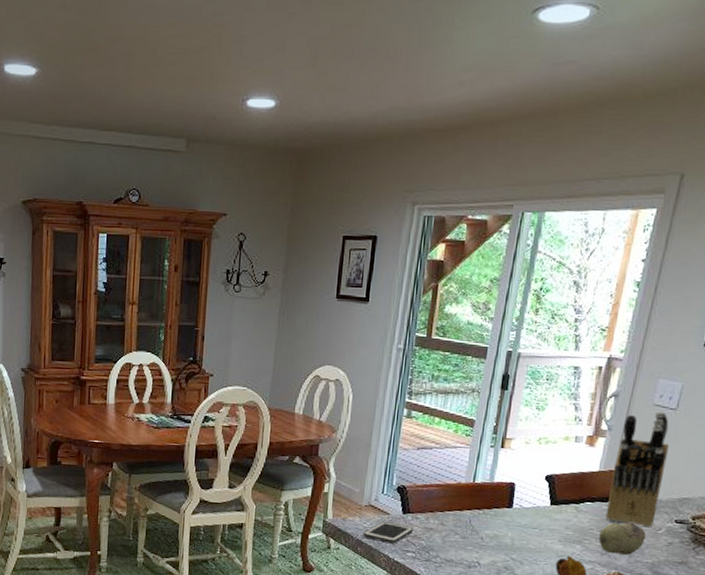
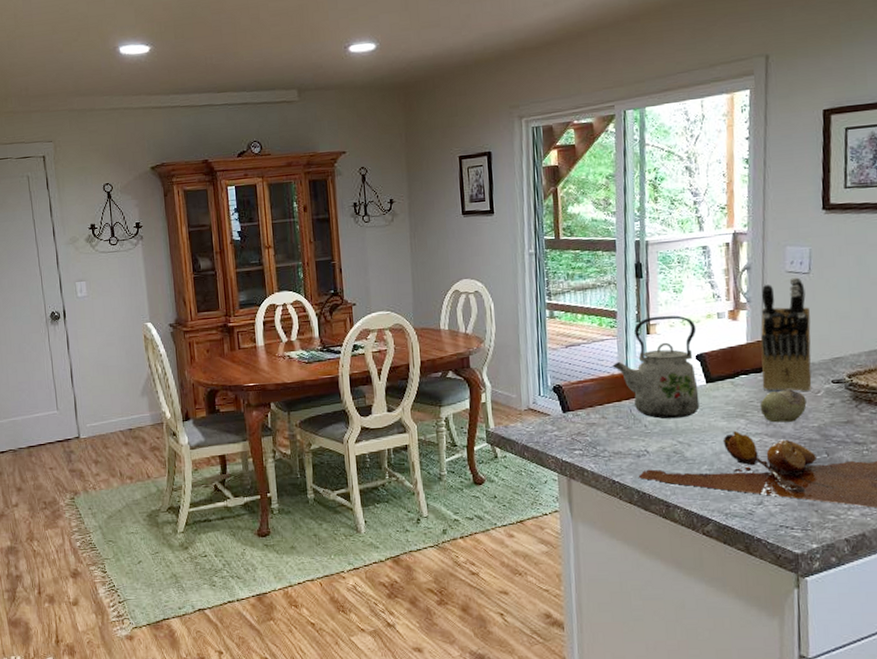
cell phone: present [363,521,413,544] -> none [527,423,576,445]
kettle: none [460,430,552,536] -> present [612,315,700,419]

